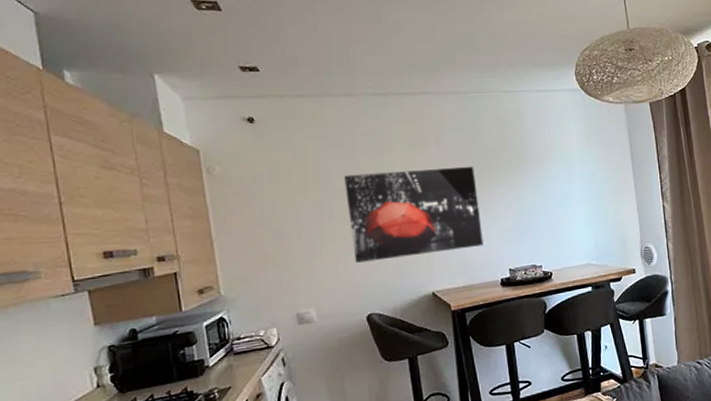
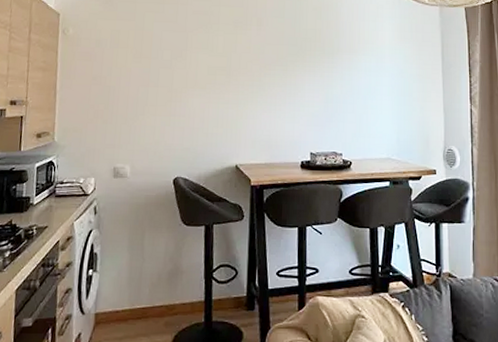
wall art: present [344,166,484,263] -> none [171,47,290,129]

